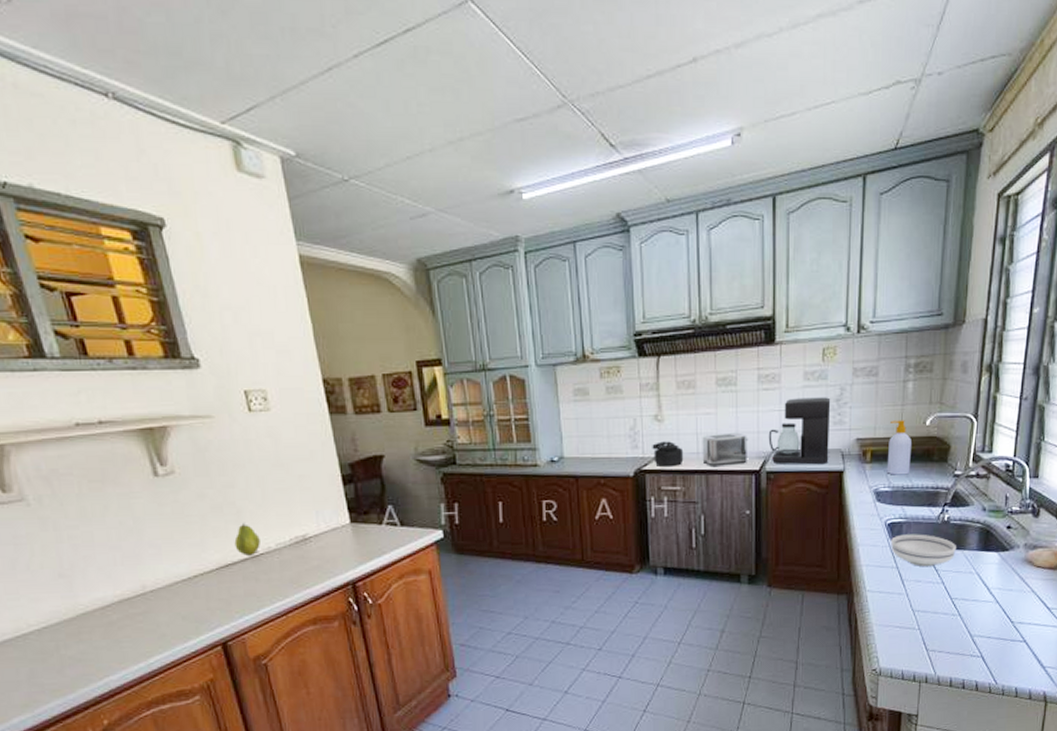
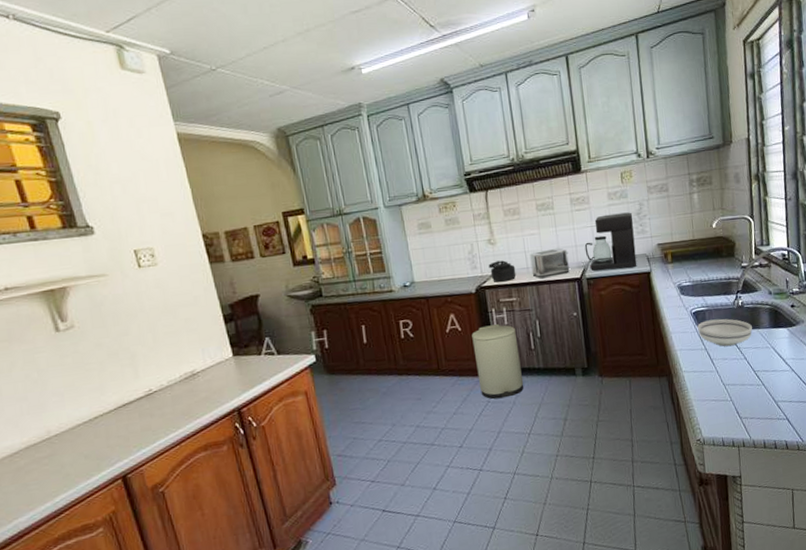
fruit: present [234,522,260,557] -> none [130,365,154,395]
pedal bin: none [624,515,679,601] -> present [472,324,524,399]
soap bottle: present [886,420,911,475] -> none [683,225,705,272]

